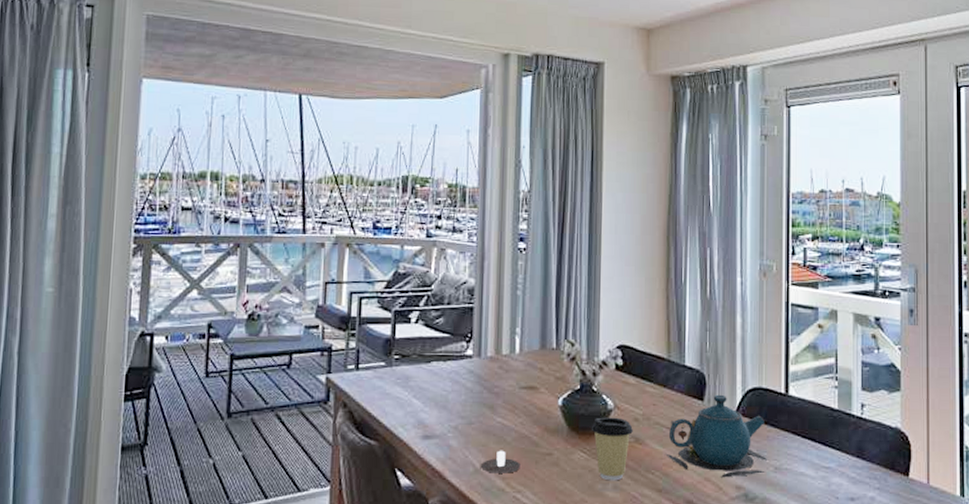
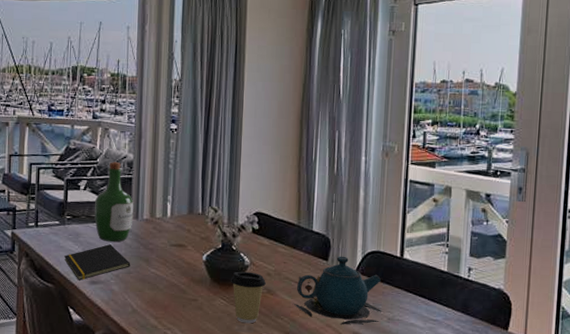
notepad: none [391,389,472,435] -> present [64,244,131,281]
wine bottle: none [428,288,476,386] -> present [94,161,134,242]
candle: present [481,450,520,473] -> none [138,295,170,314]

